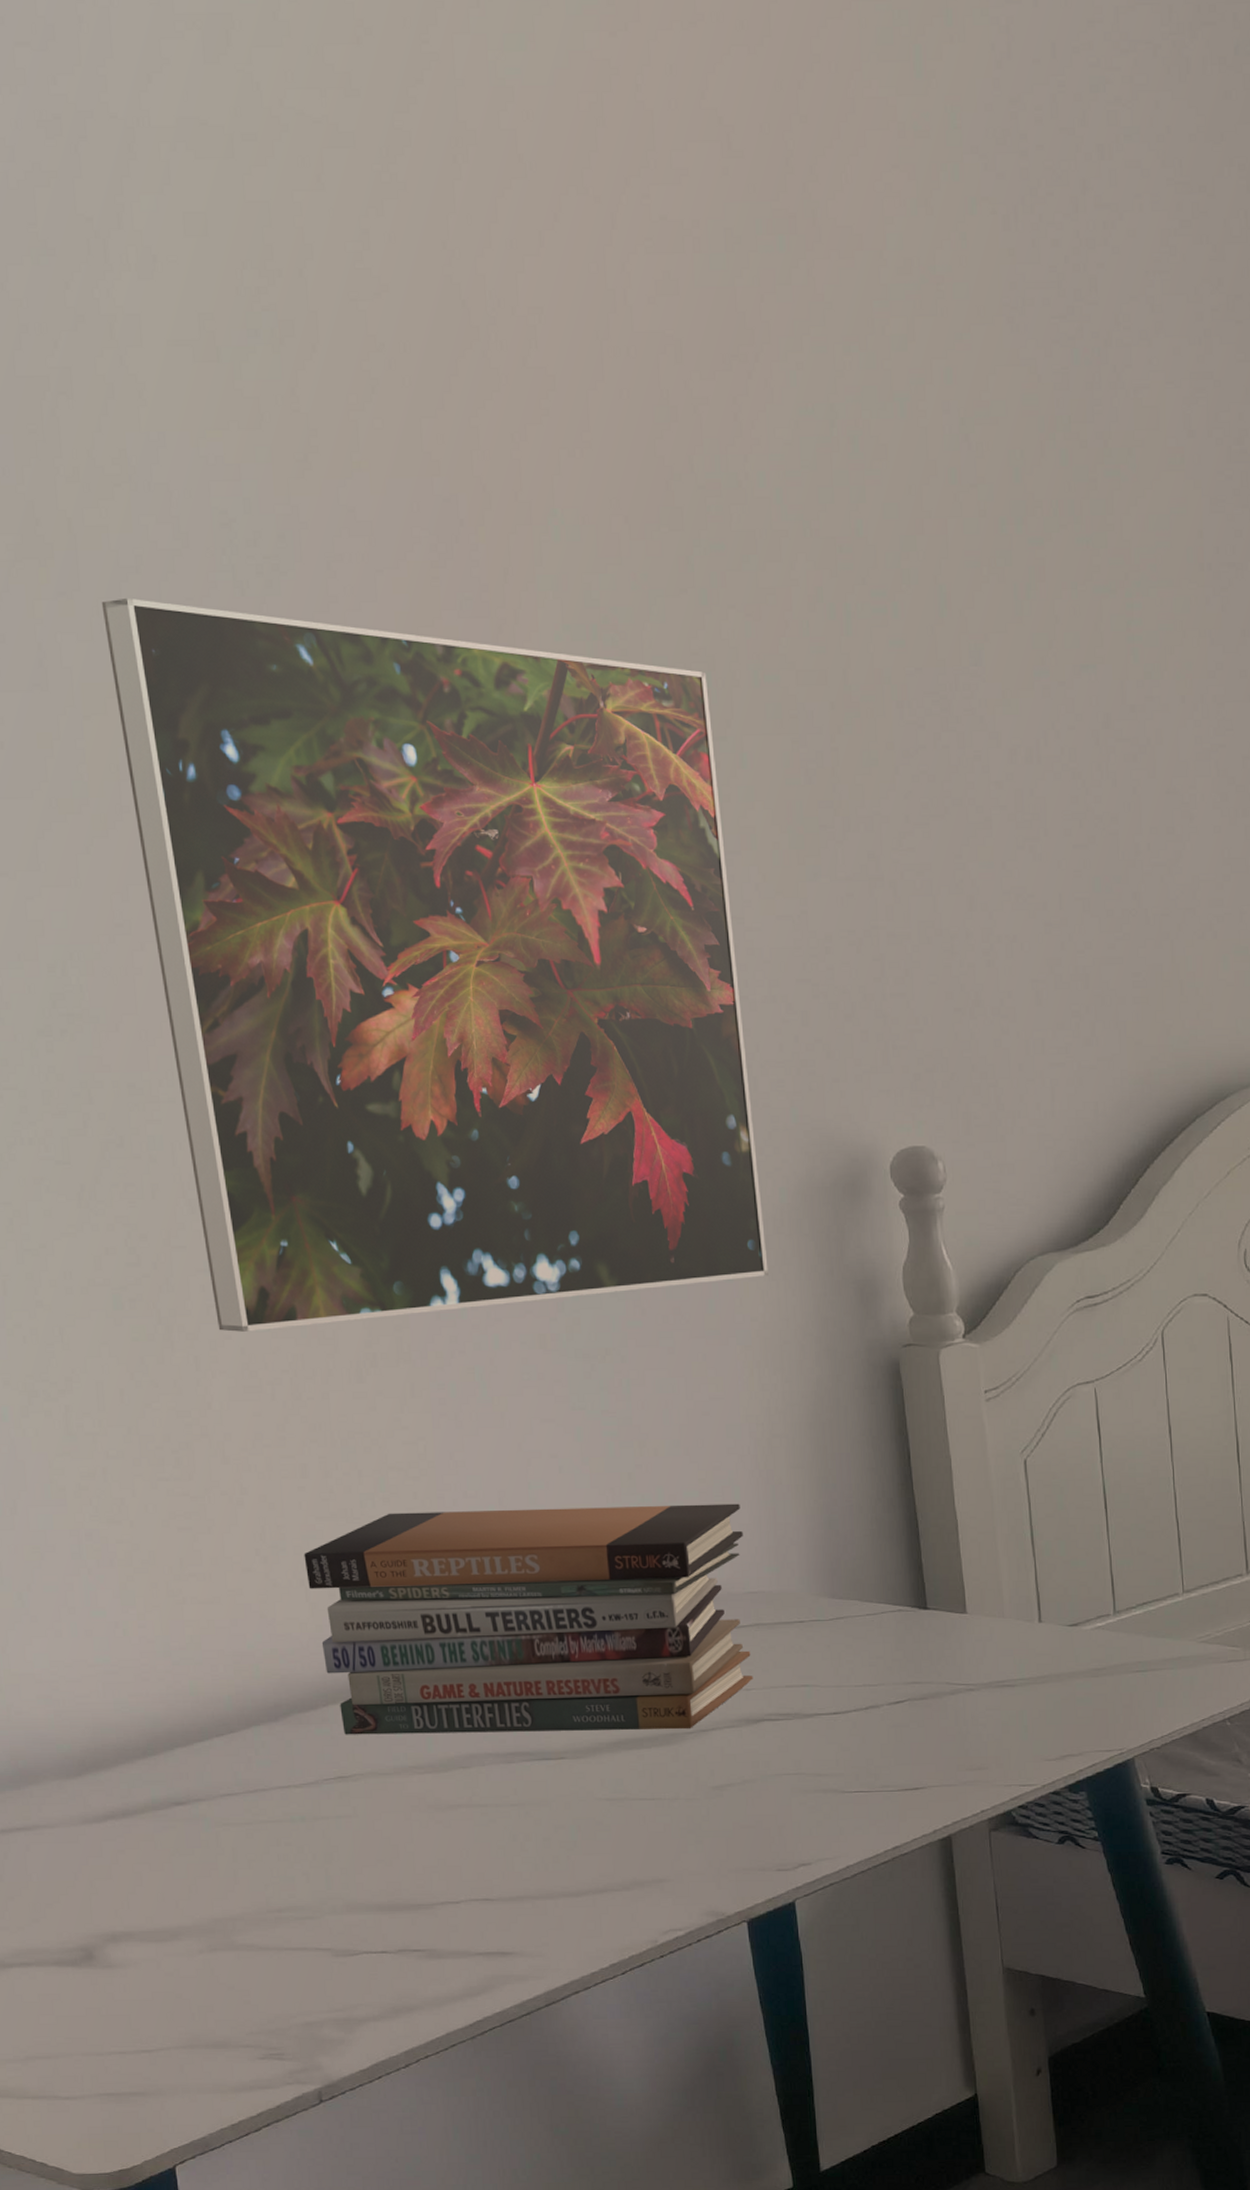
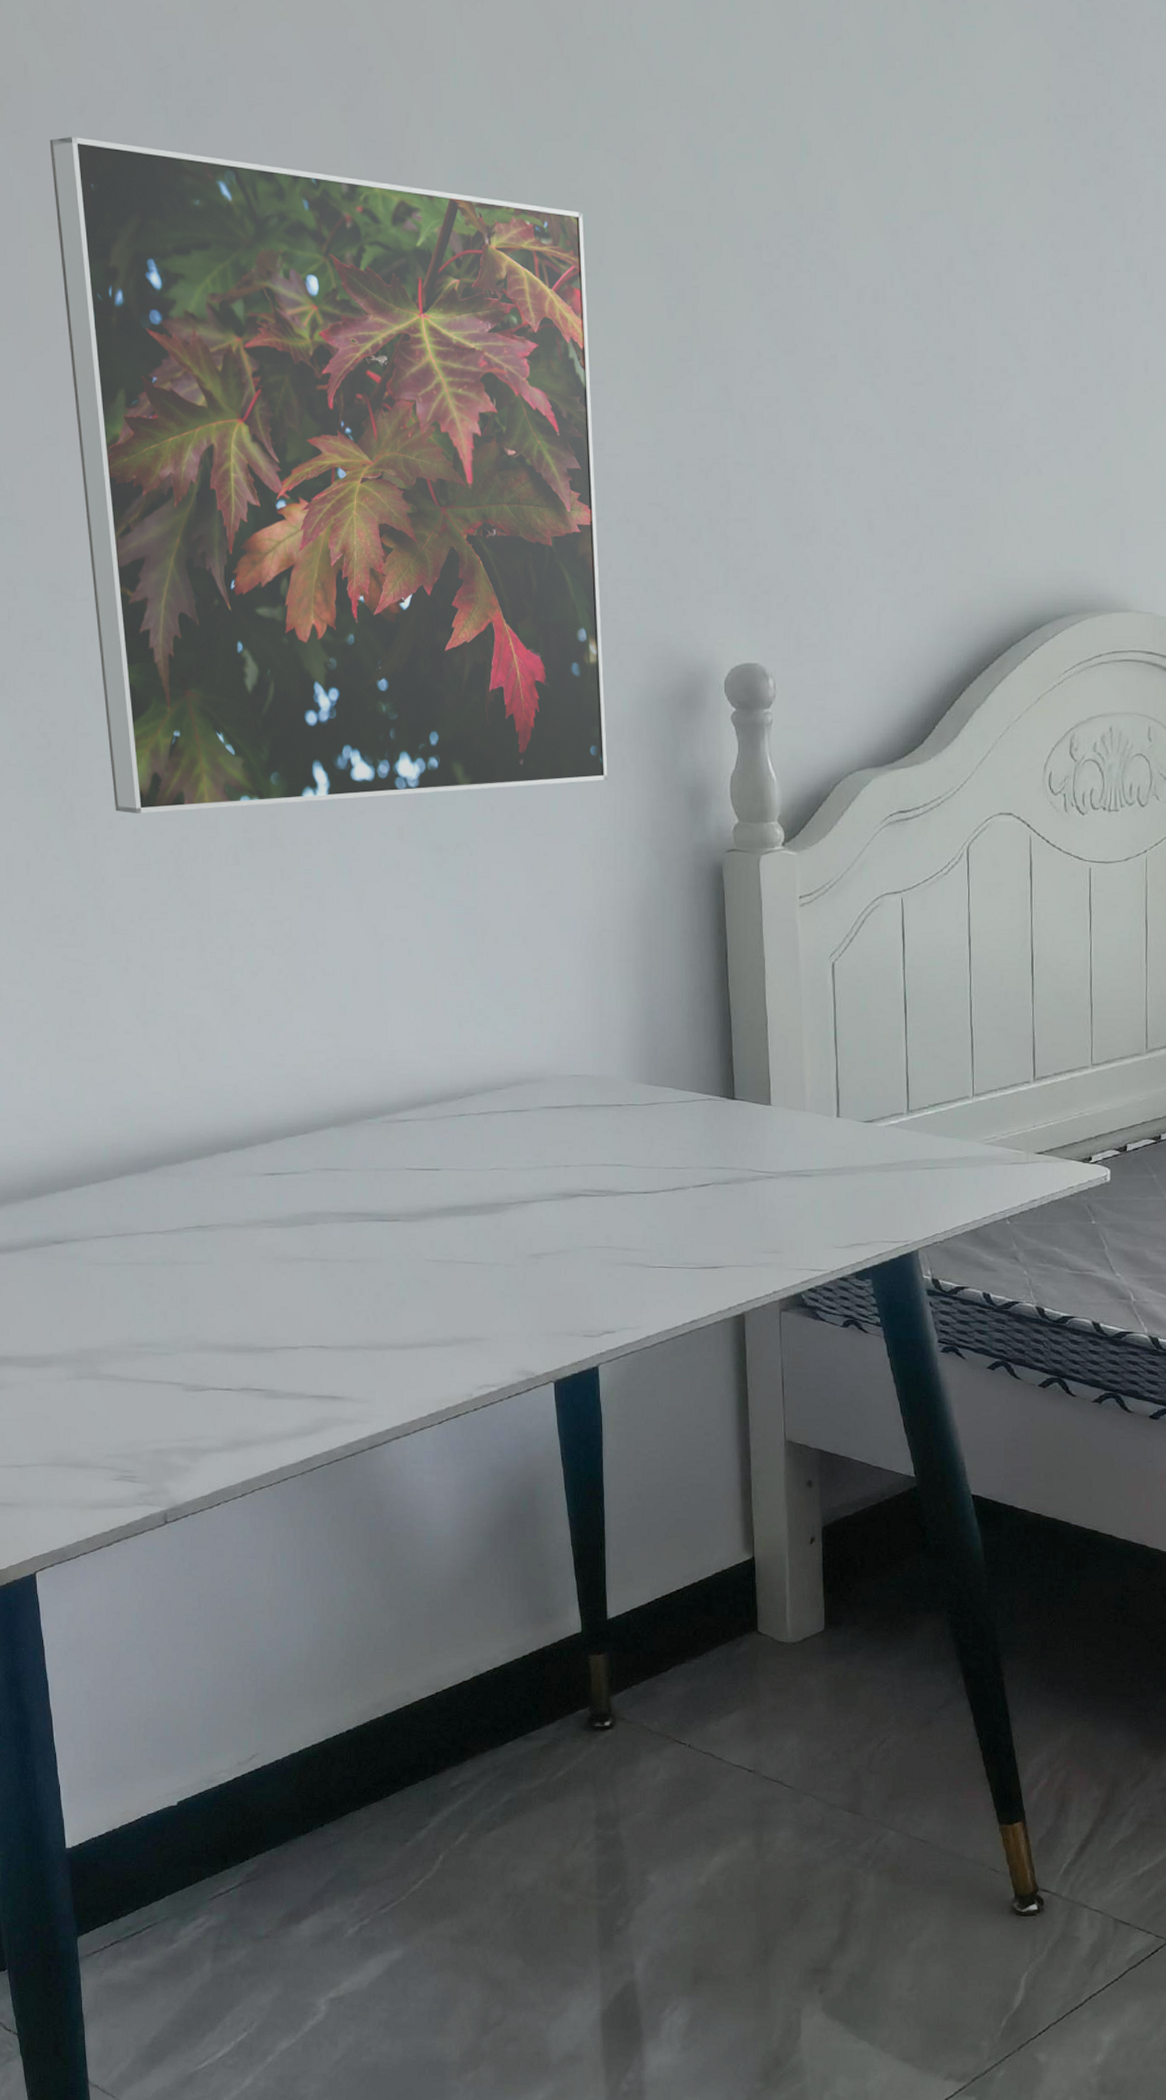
book stack: present [304,1503,753,1735] -> none [178,986,573,1199]

